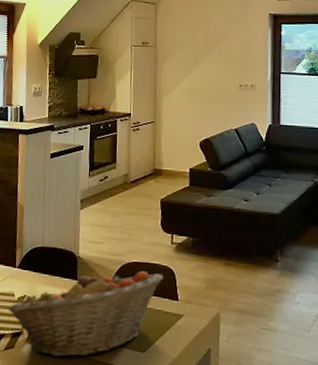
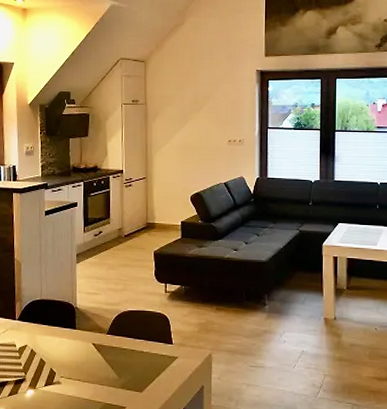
fruit basket: present [7,271,163,357] -> none [9,318,158,400]

